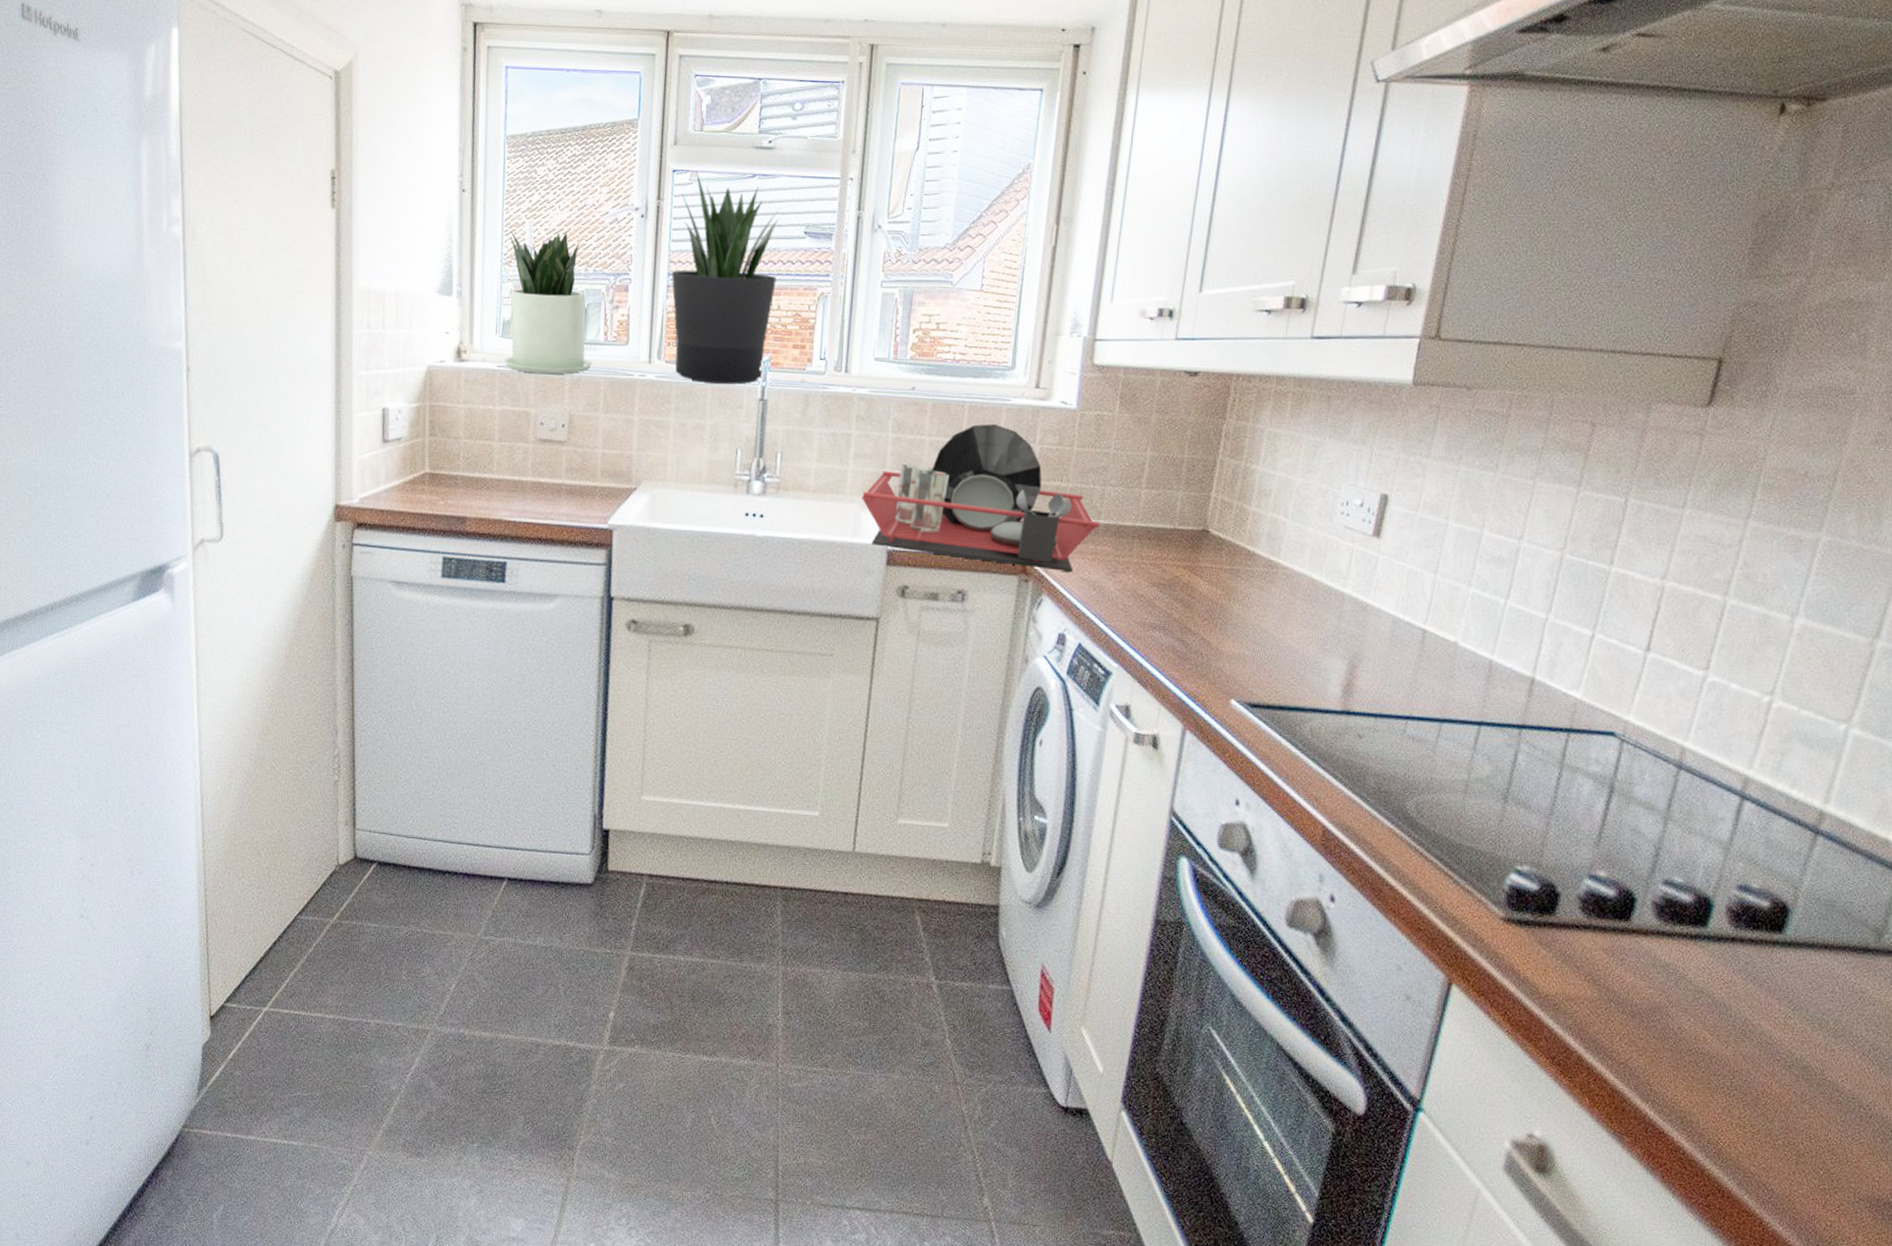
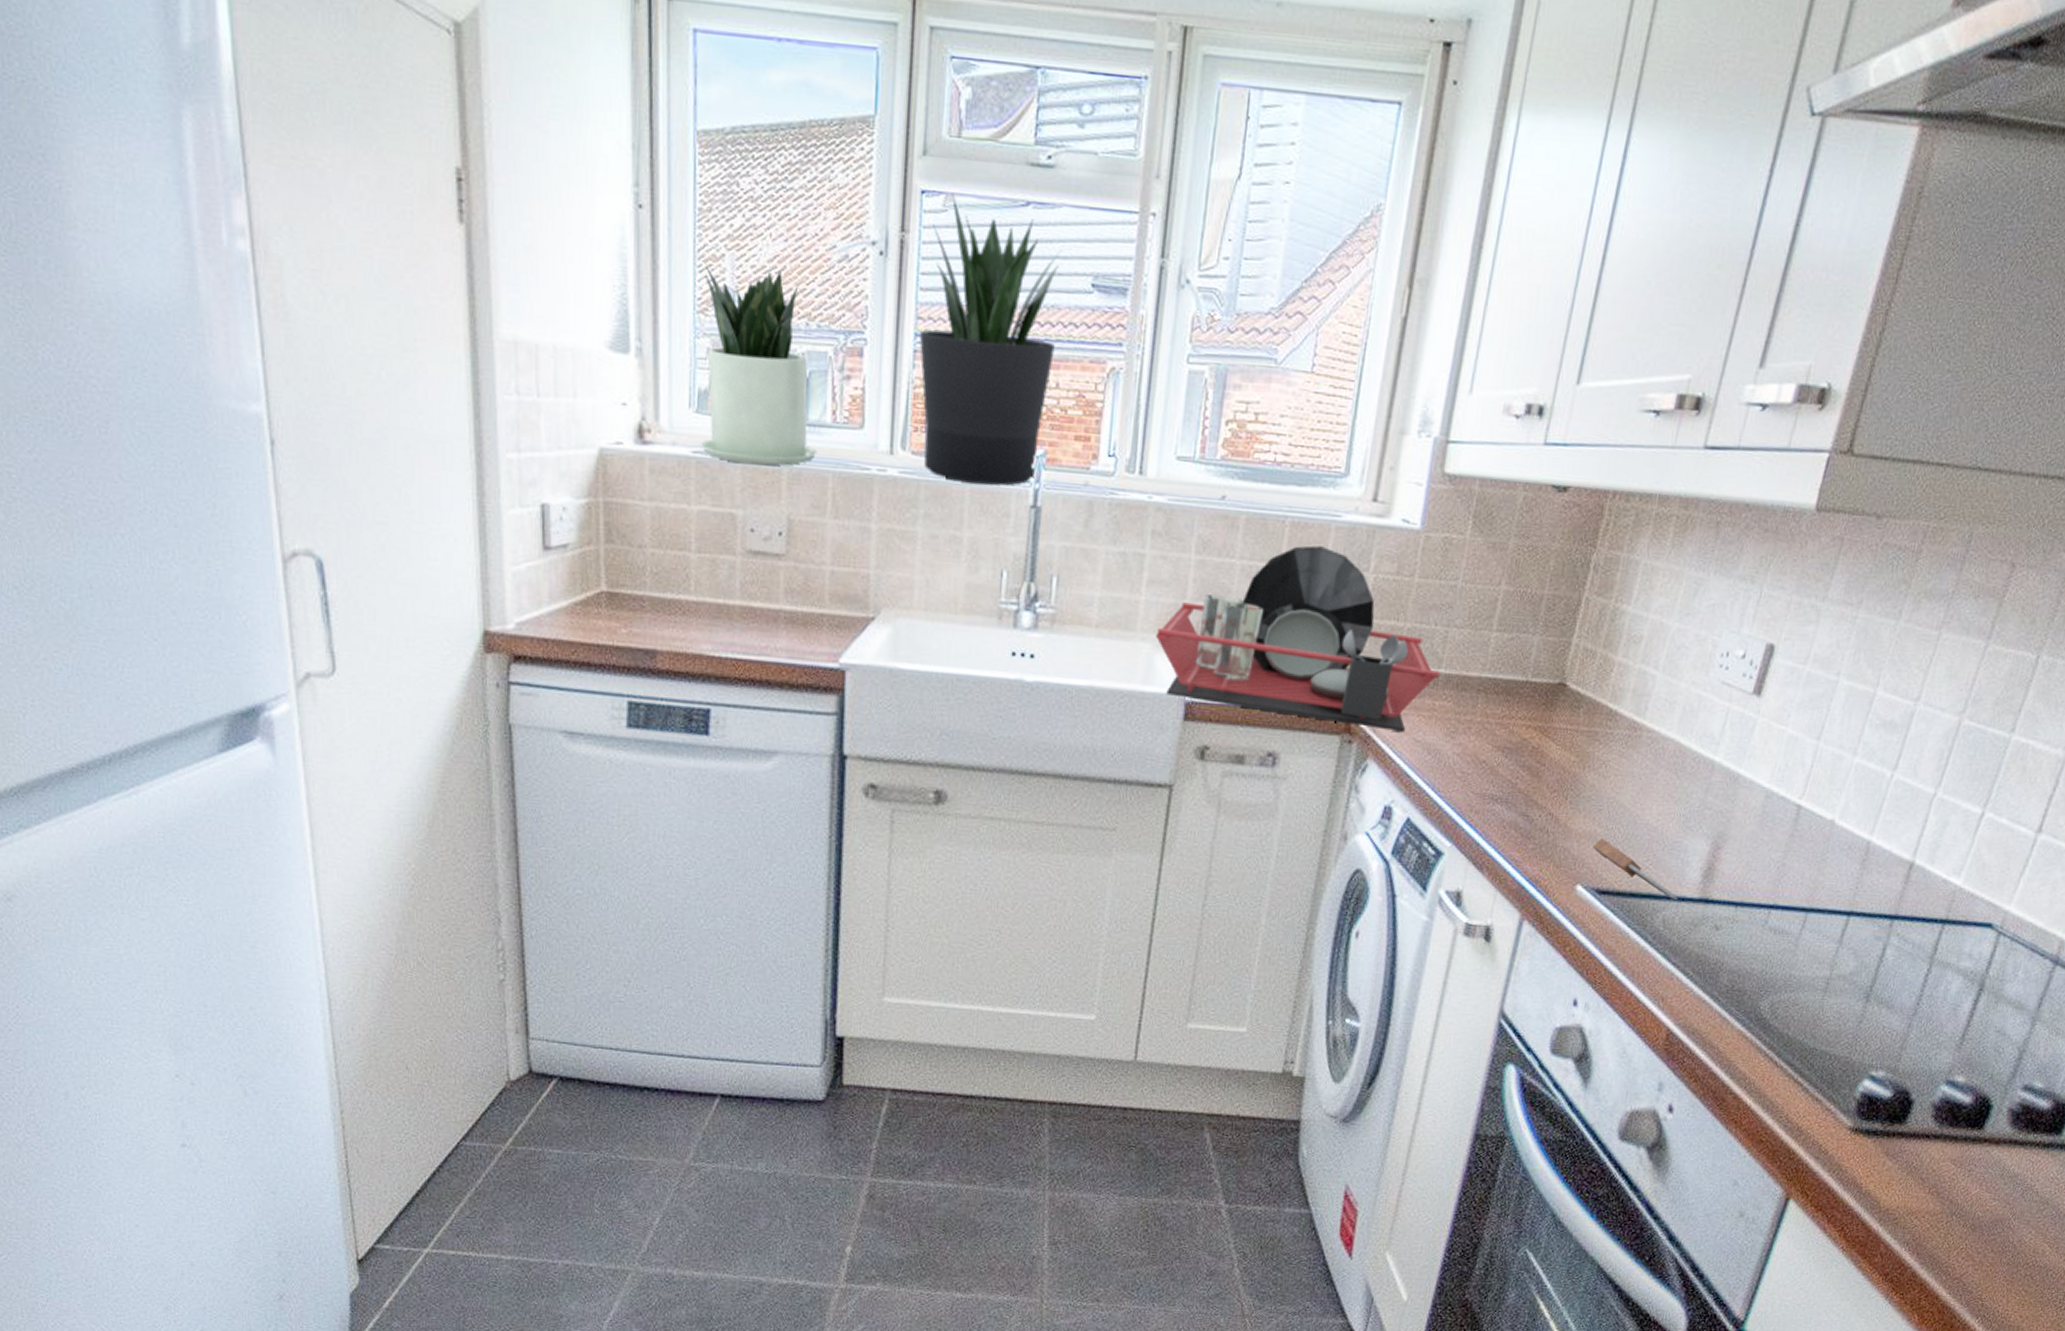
kitchen knife: none [1243,659,1323,713] -> present [1593,838,1678,901]

